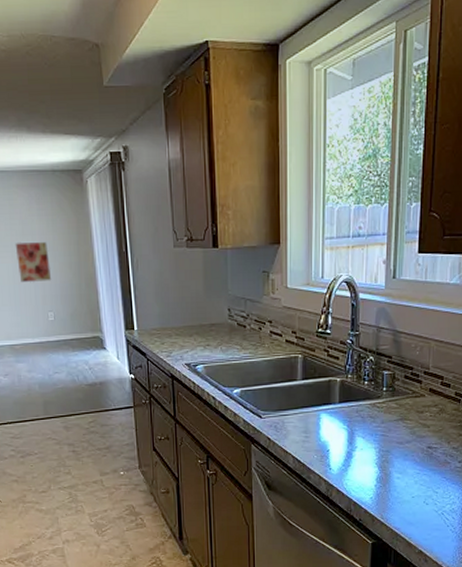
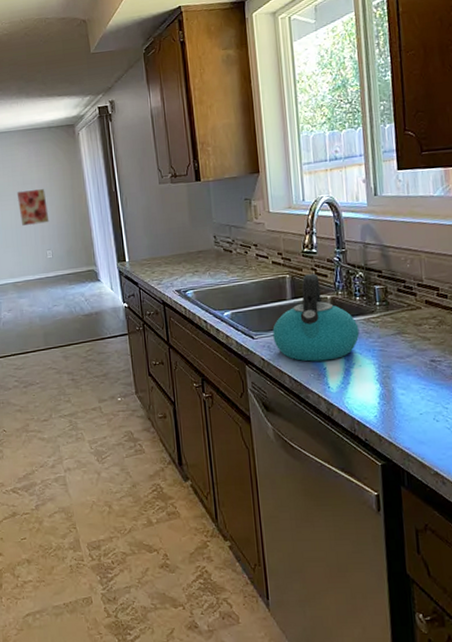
kettle: none [281,355,364,443] -> present [272,274,360,362]

